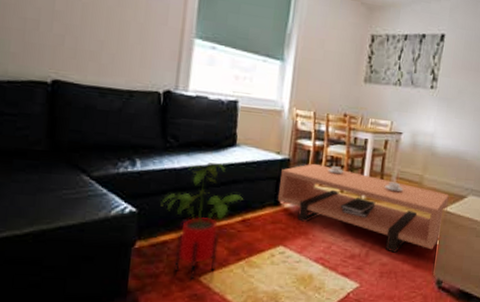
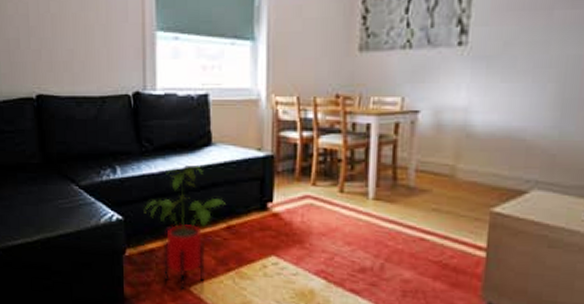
coffee table: present [278,163,449,253] -> none [265,158,499,267]

